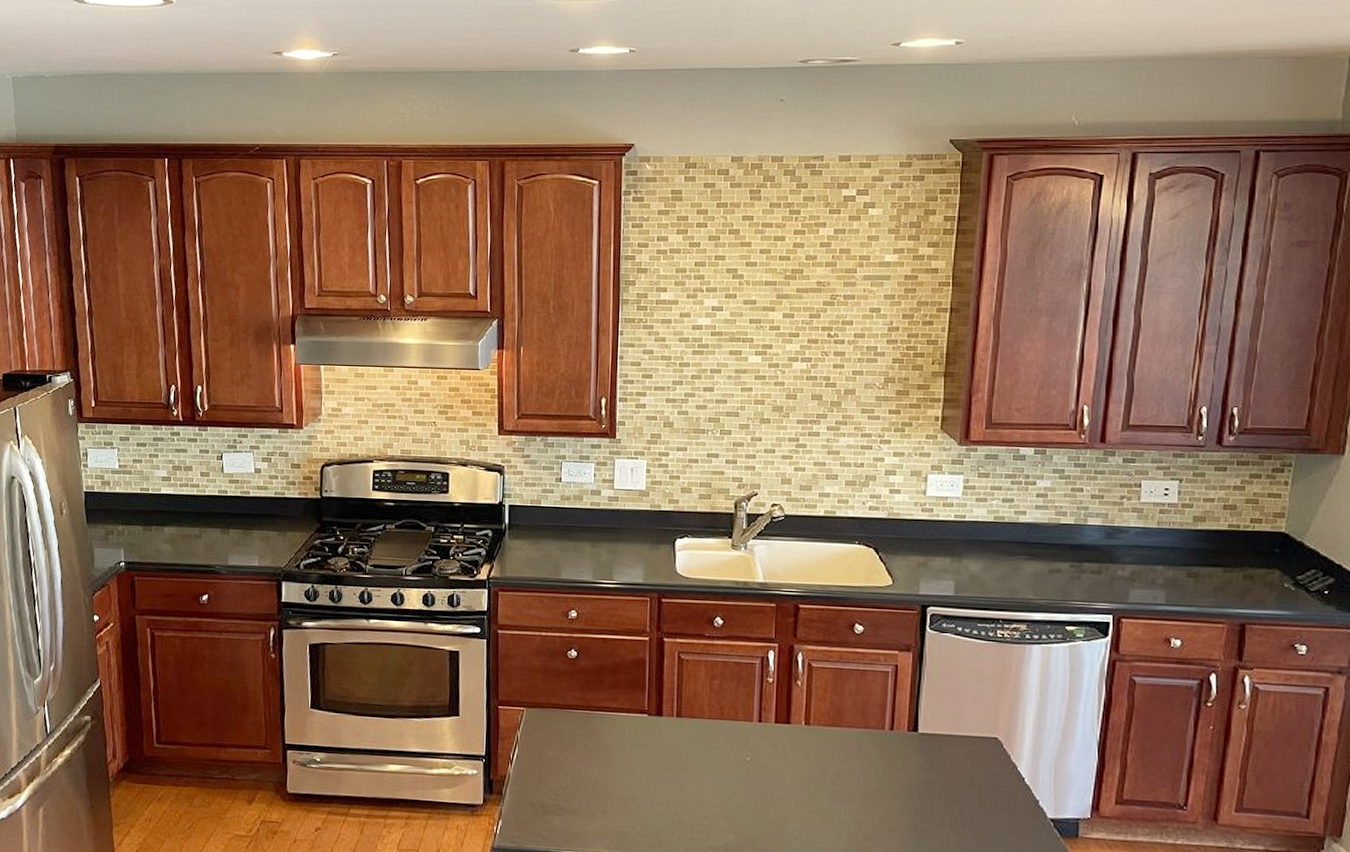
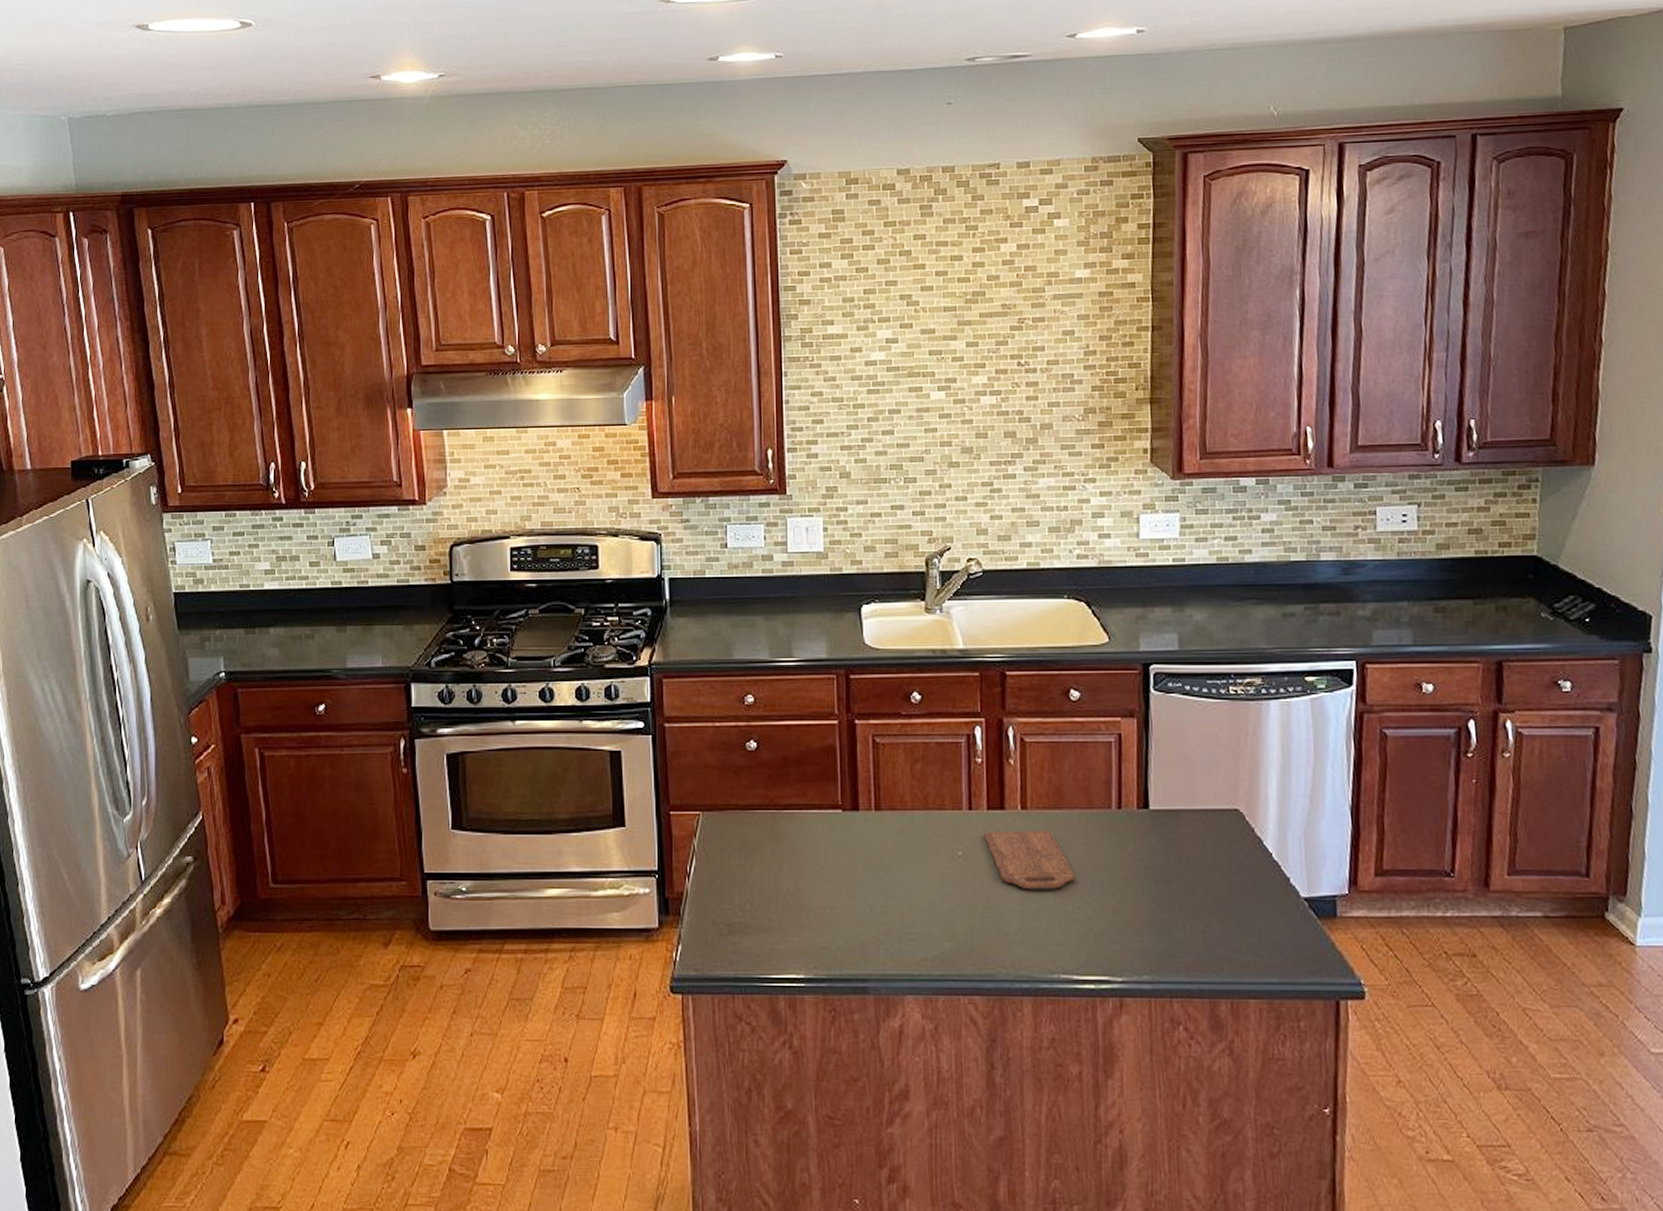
cutting board: none [770,741,848,795] -> present [984,829,1075,890]

